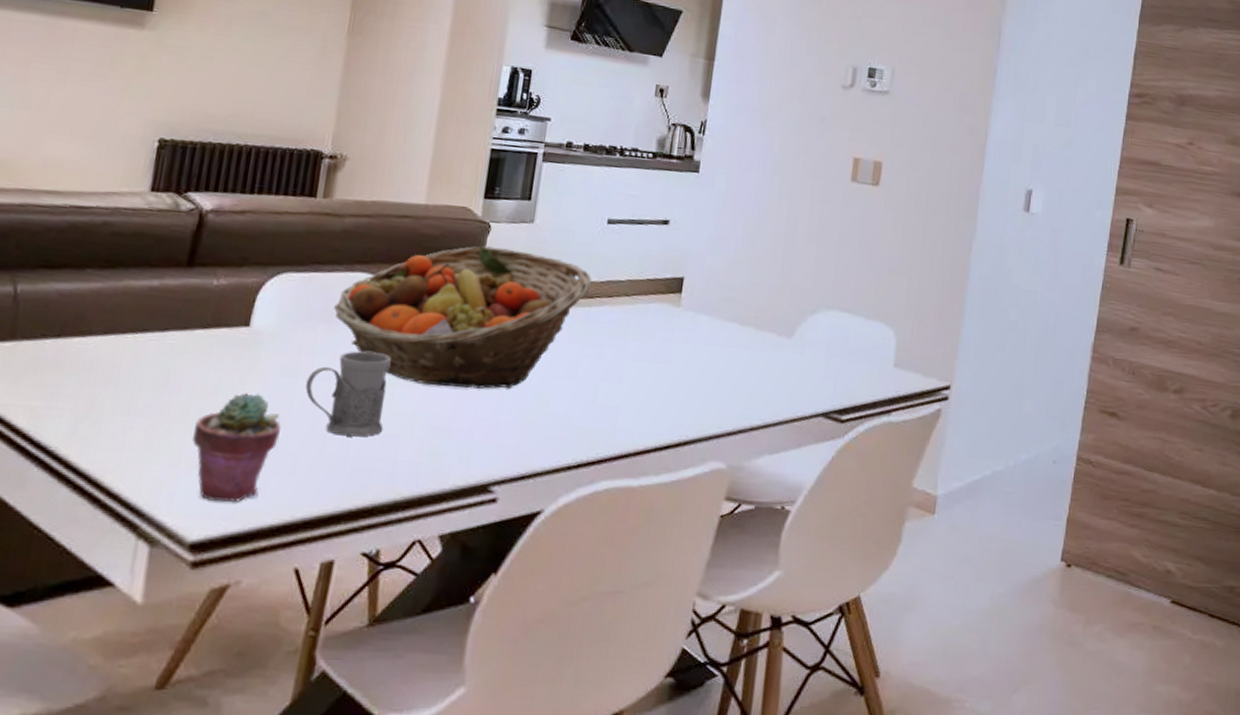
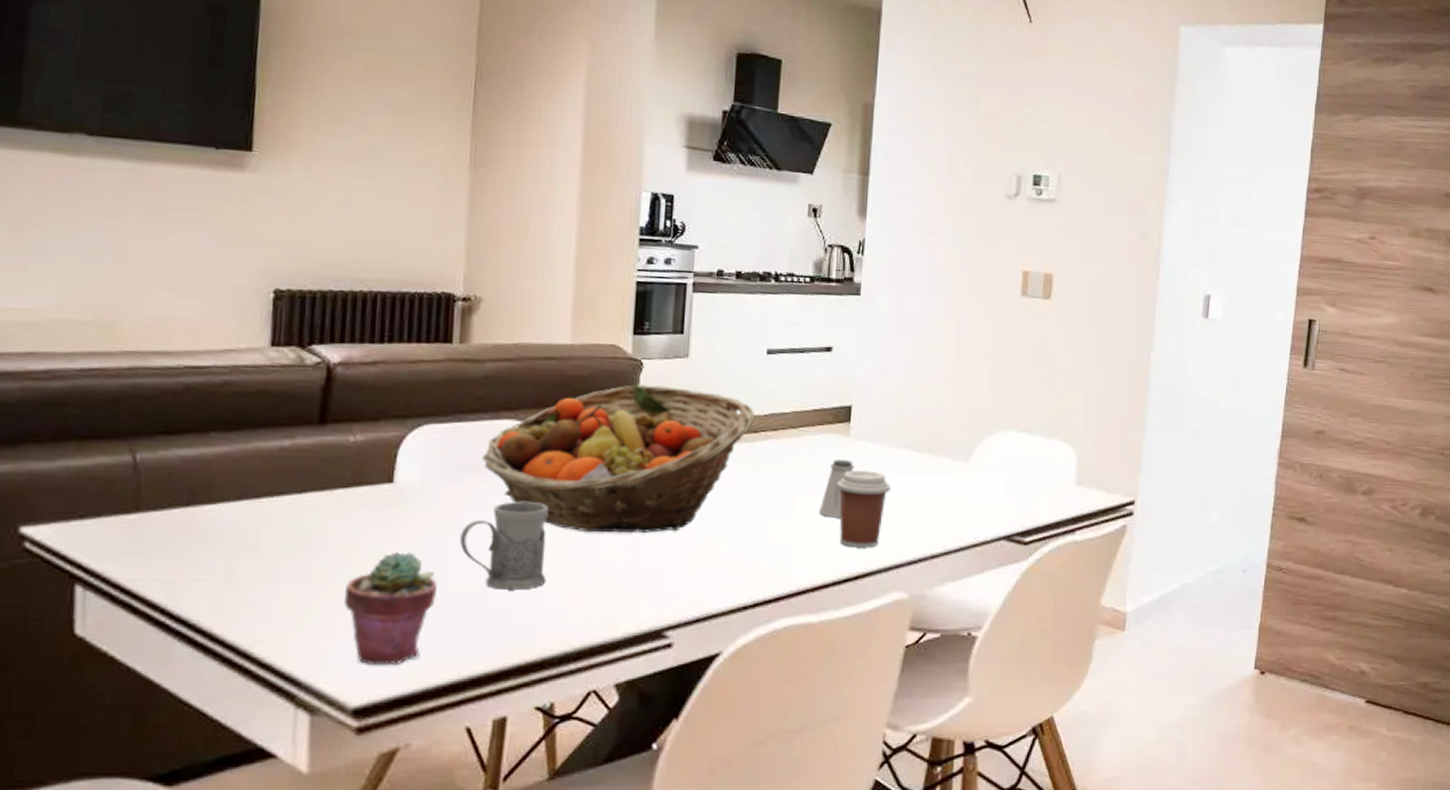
saltshaker: none [646,328,684,386] -> present [819,460,855,518]
coffee cup: none [663,340,716,417] -> present [836,470,891,548]

